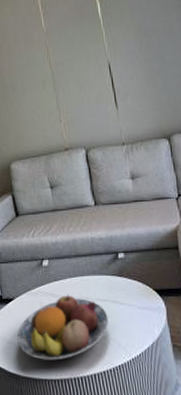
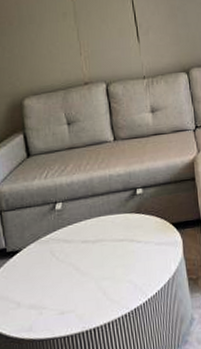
fruit bowl: present [17,294,109,360] -> none [22,237,125,317]

